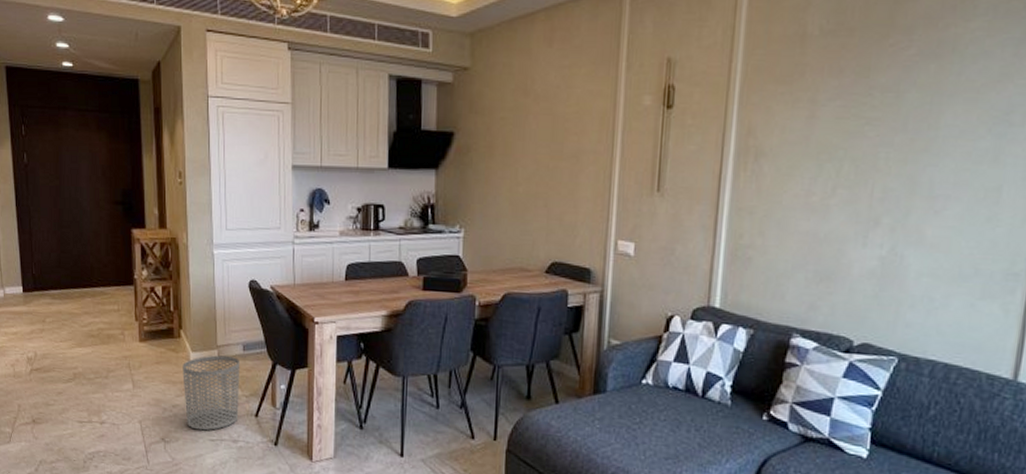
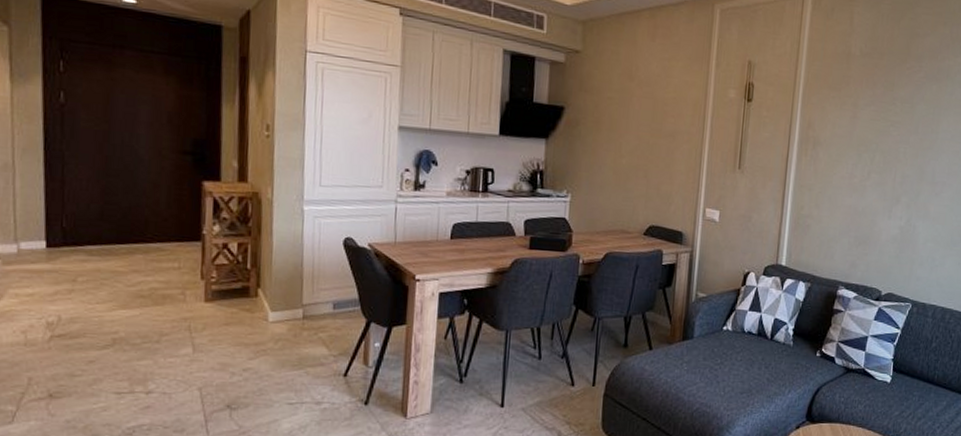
waste bin: present [182,355,241,431] -> none [258,314,329,394]

